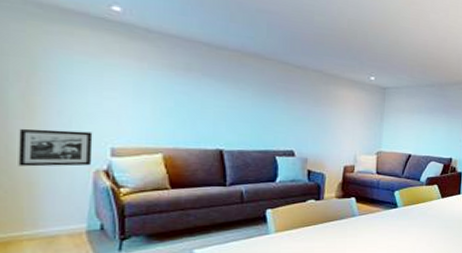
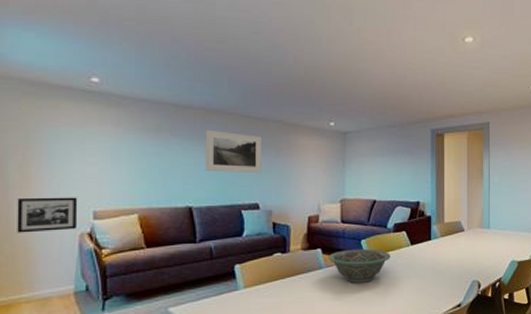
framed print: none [239,72,301,121] -> present [205,129,262,174]
decorative bowl: none [362,199,422,231] -> present [328,248,391,283]

